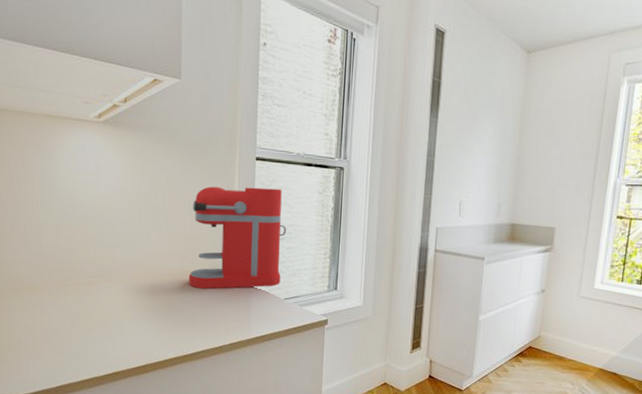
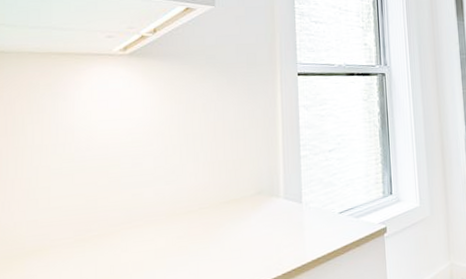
coffee maker: present [188,186,286,289] -> none [231,101,335,217]

